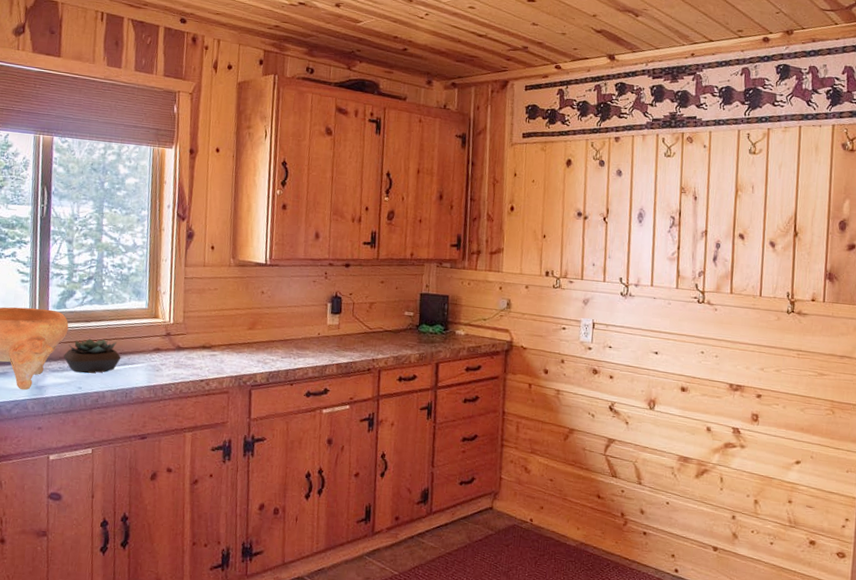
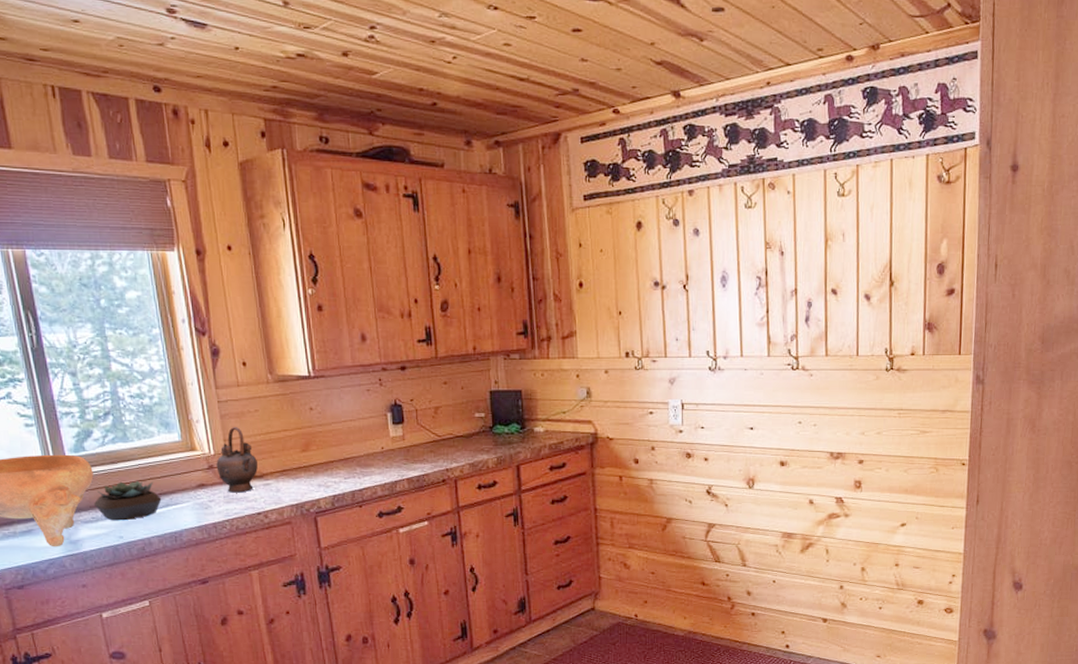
teapot: none [172,301,209,360] -> present [216,427,258,493]

